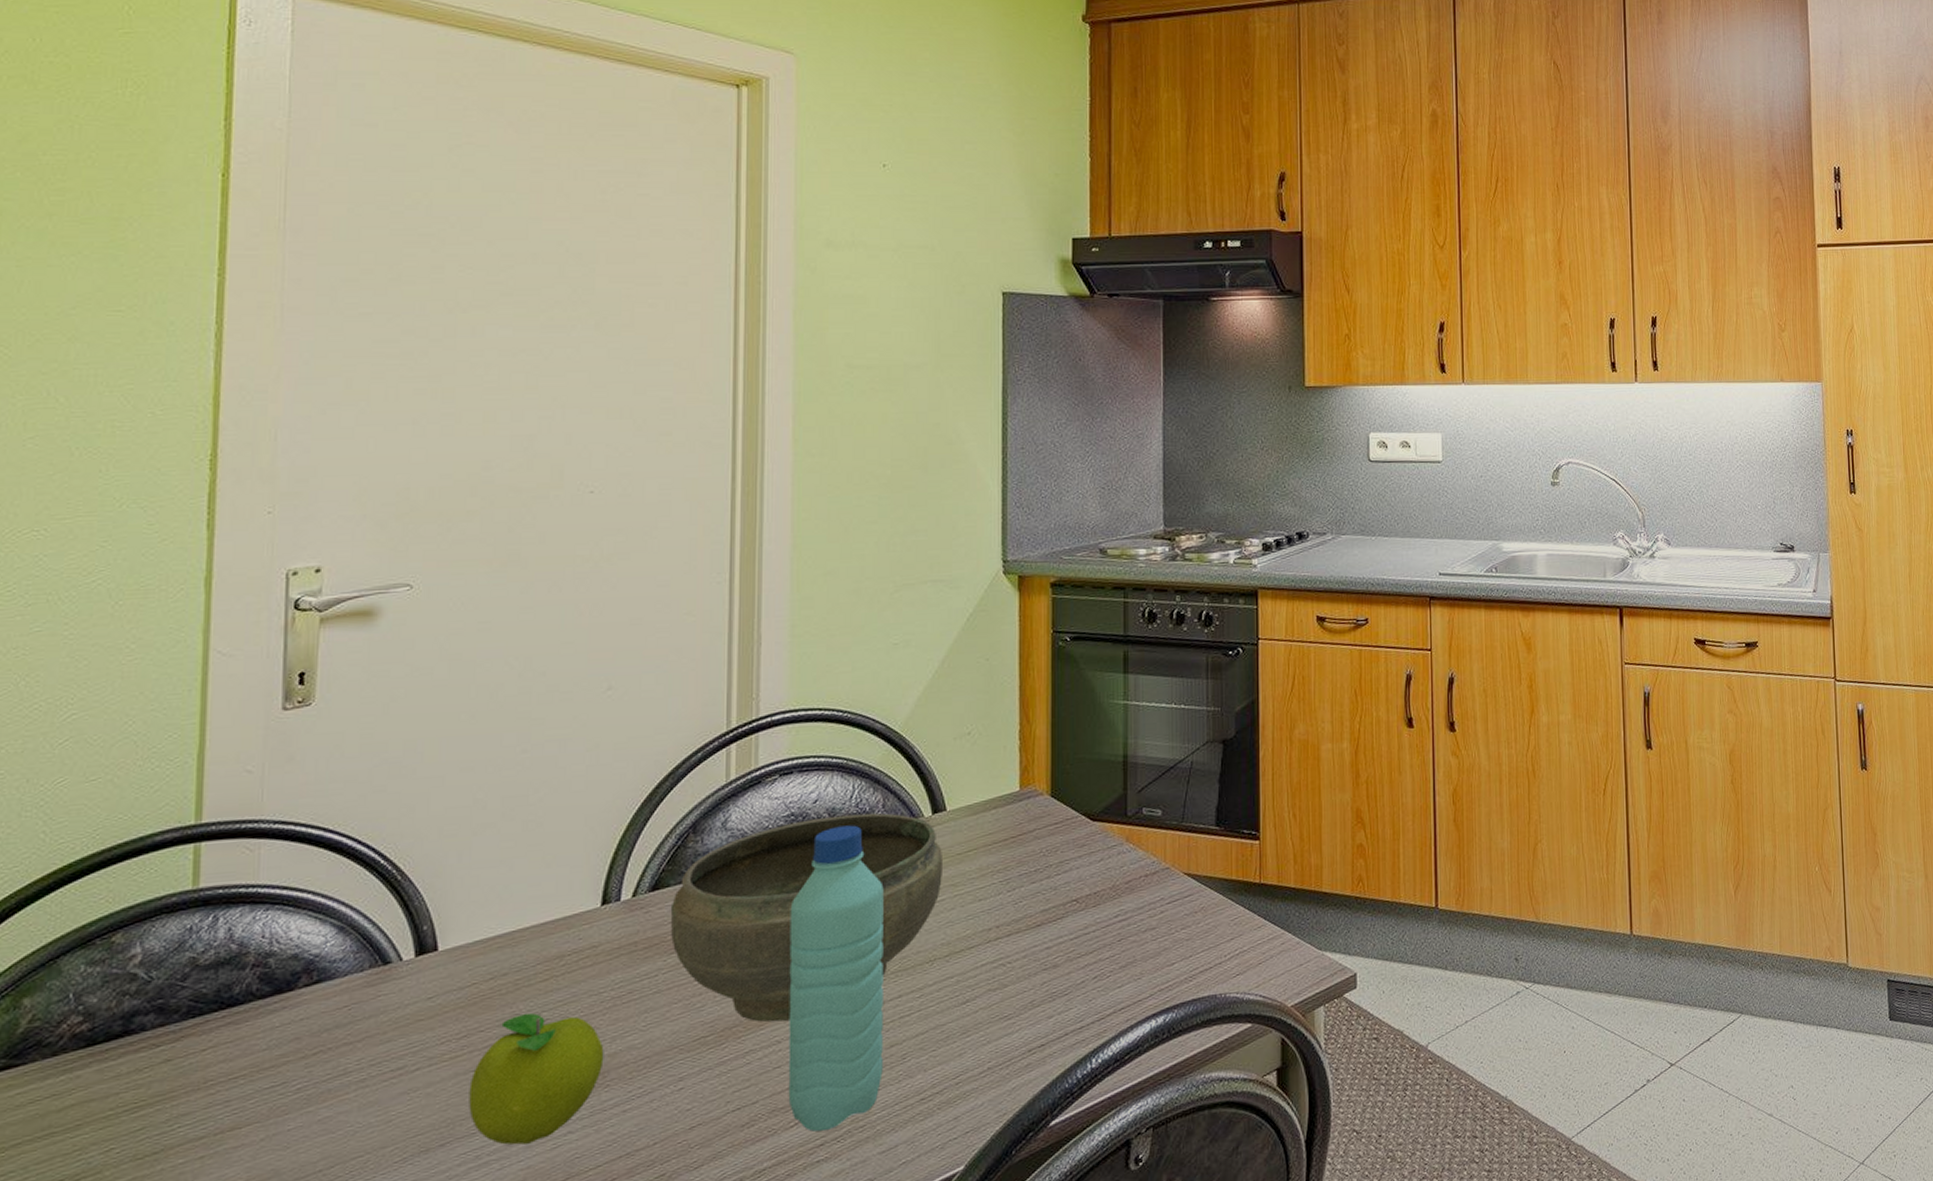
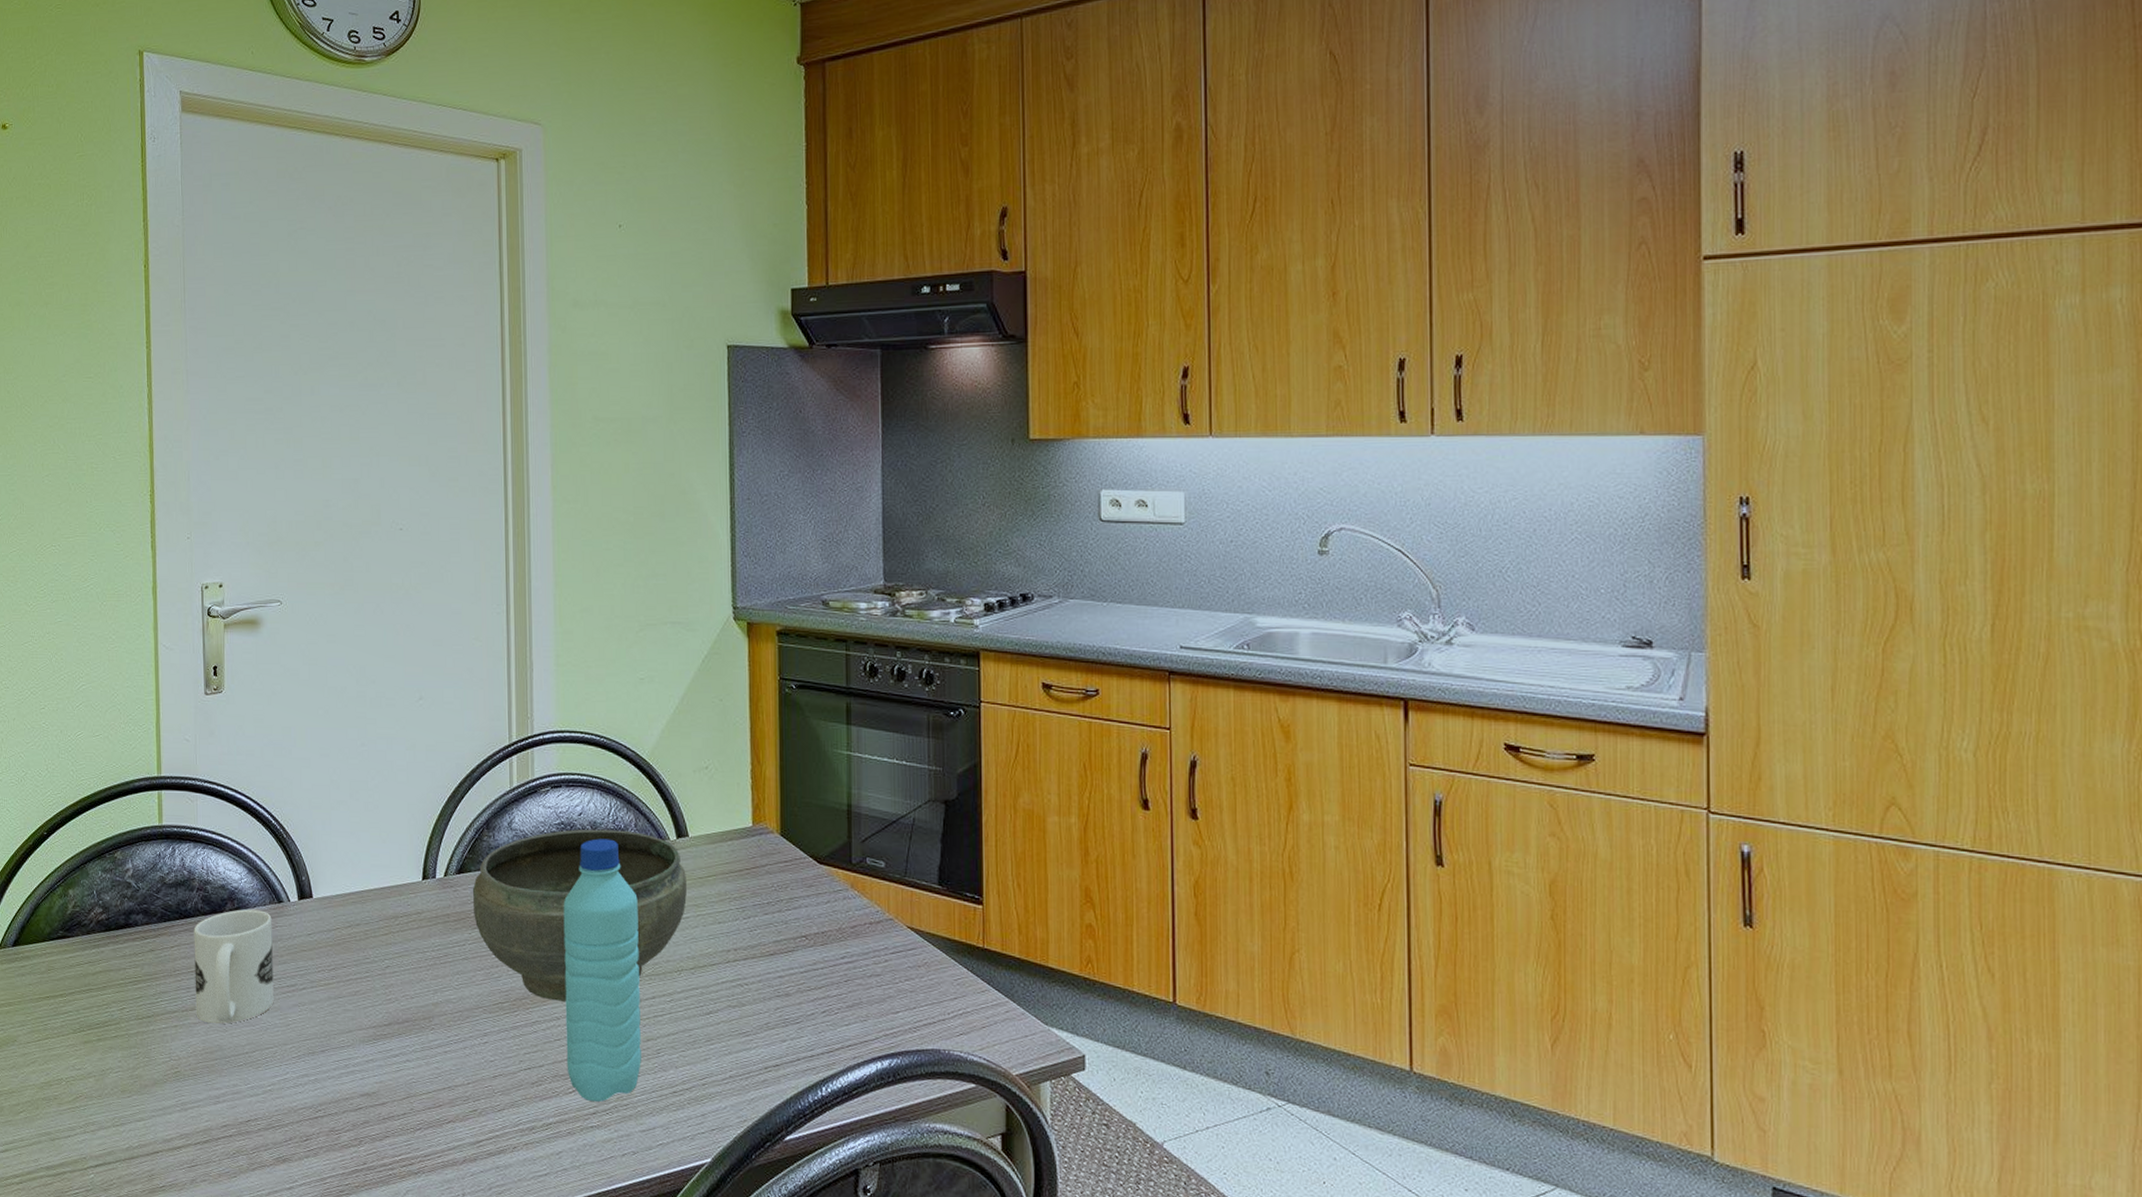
mug: none [238,978,372,1144] -> present [194,909,274,1025]
fruit: present [469,1012,604,1145] -> none [338,958,429,1063]

